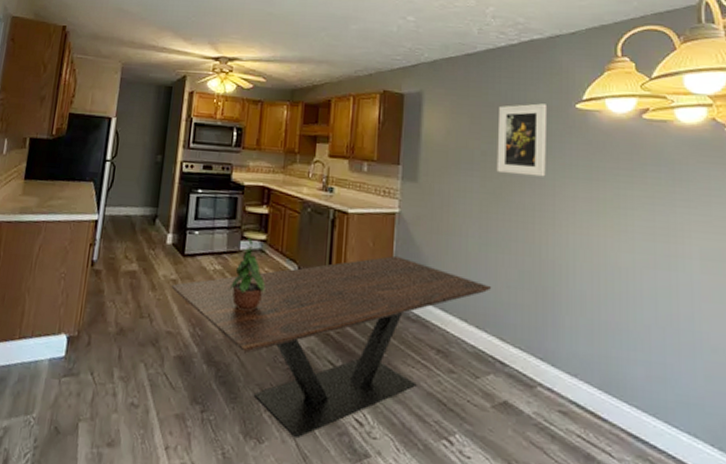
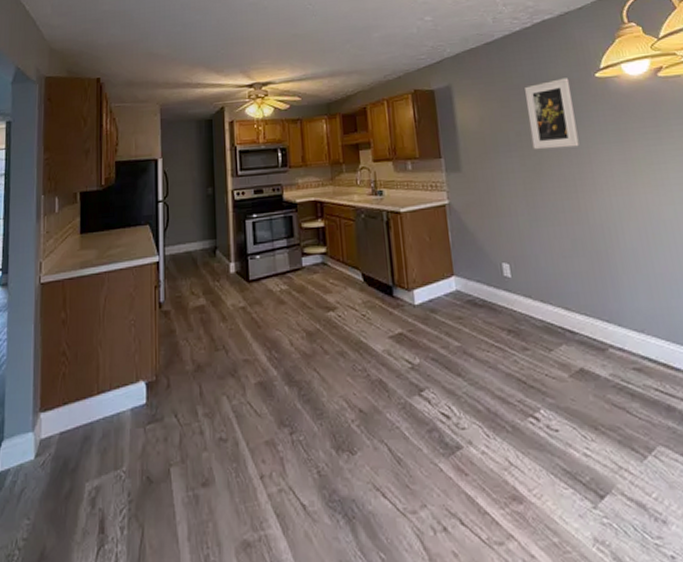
dining table: present [171,255,492,437] -> none [241,245,549,442]
potted plant: present [230,237,266,312] -> none [299,252,334,327]

